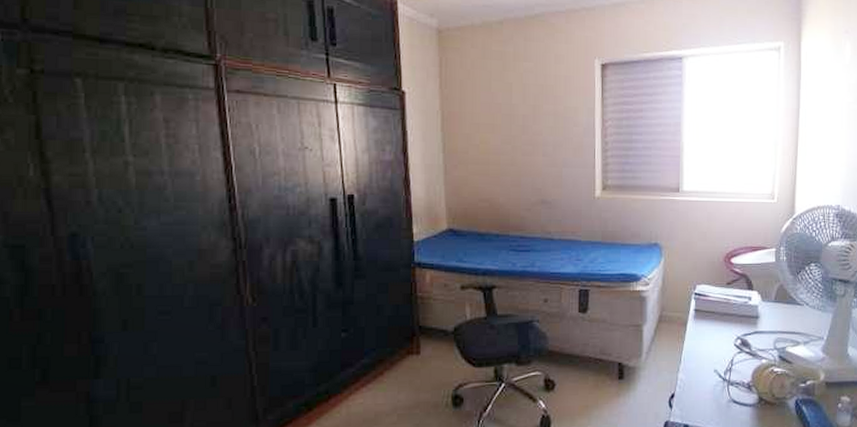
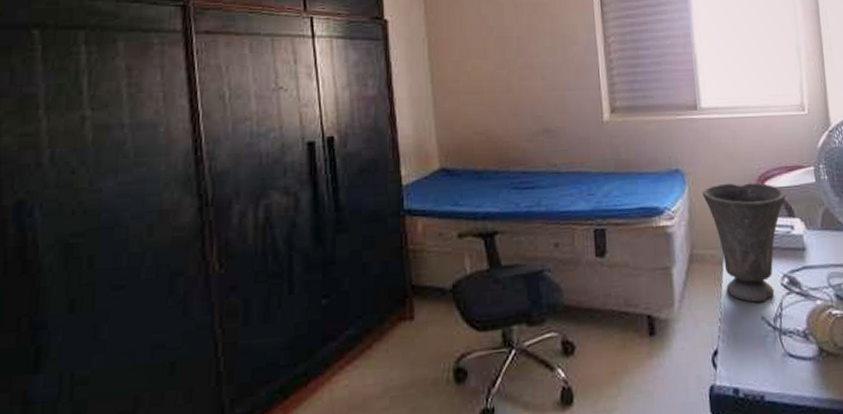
vase: none [676,257,748,358] -> present [702,183,786,302]

